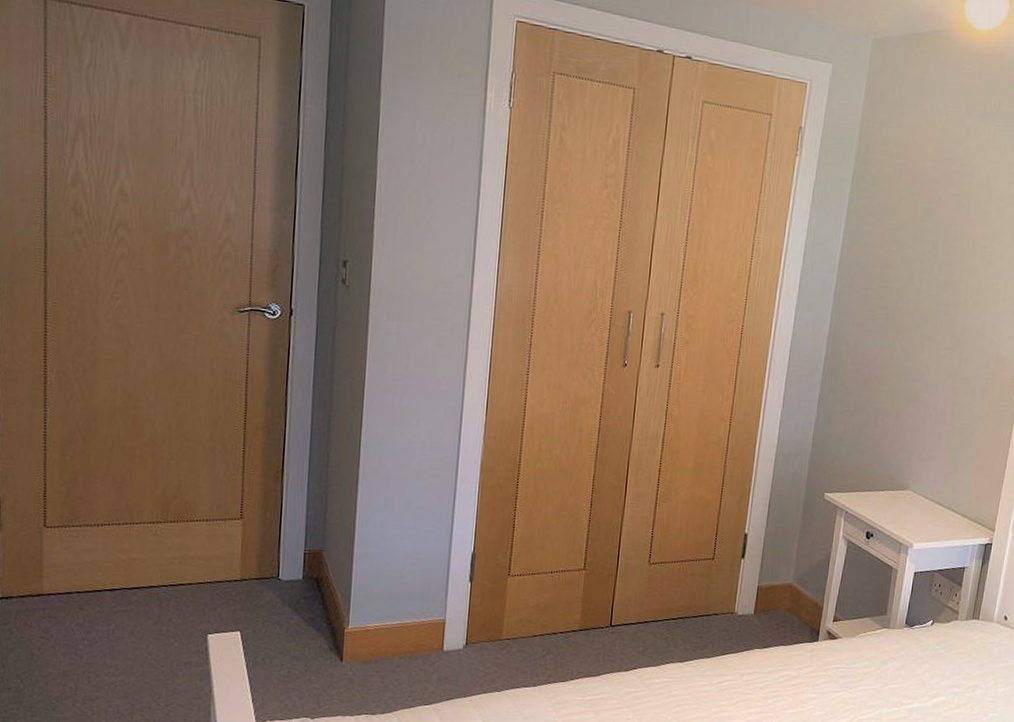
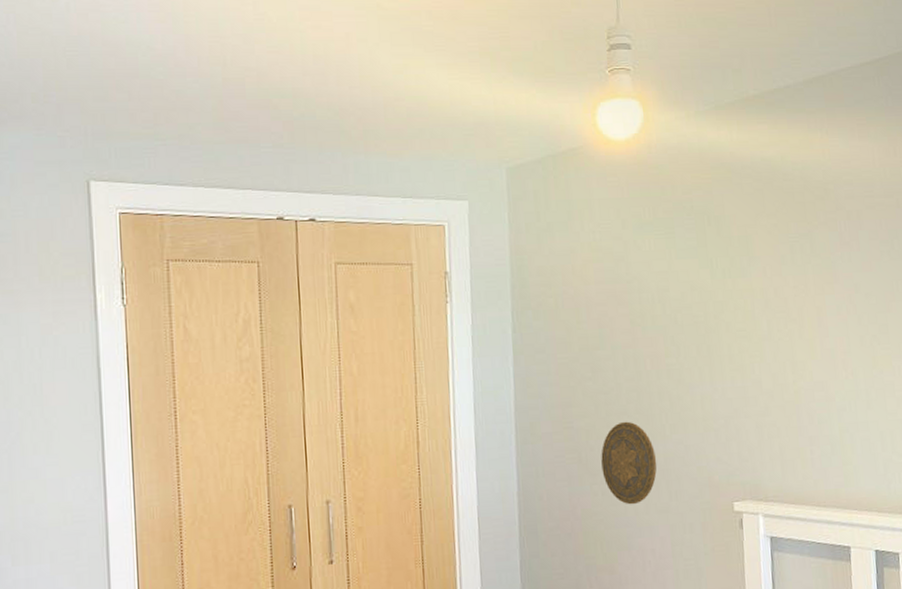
decorative plate: none [905,290,956,364] -> present [601,421,657,505]

